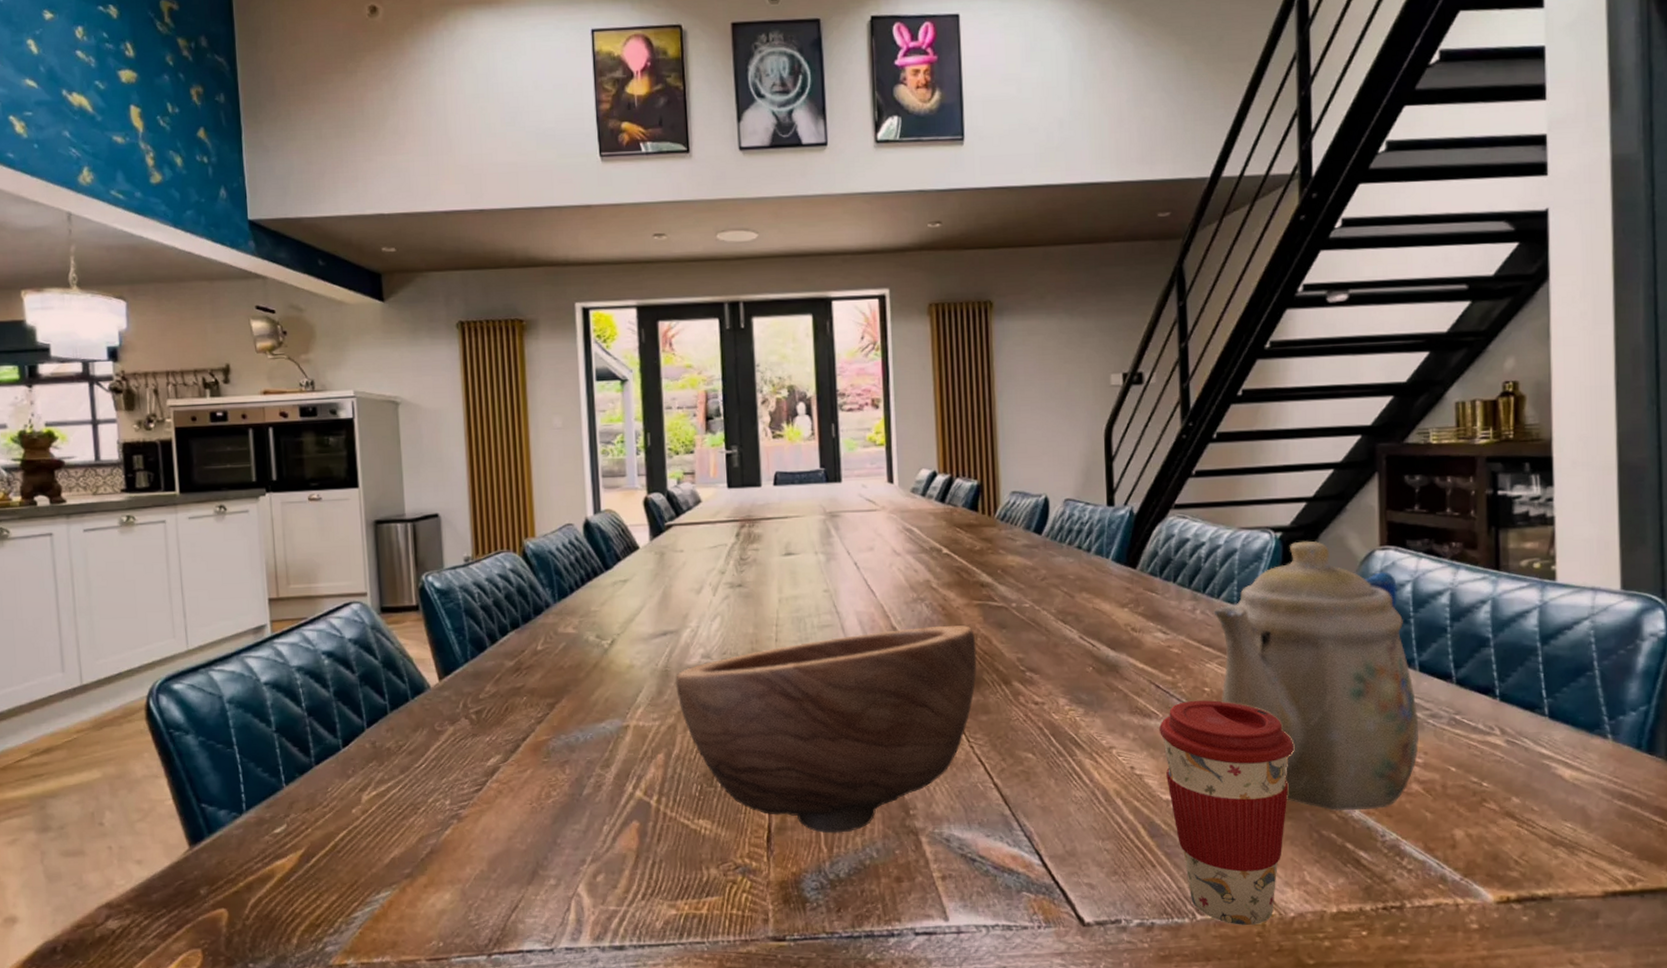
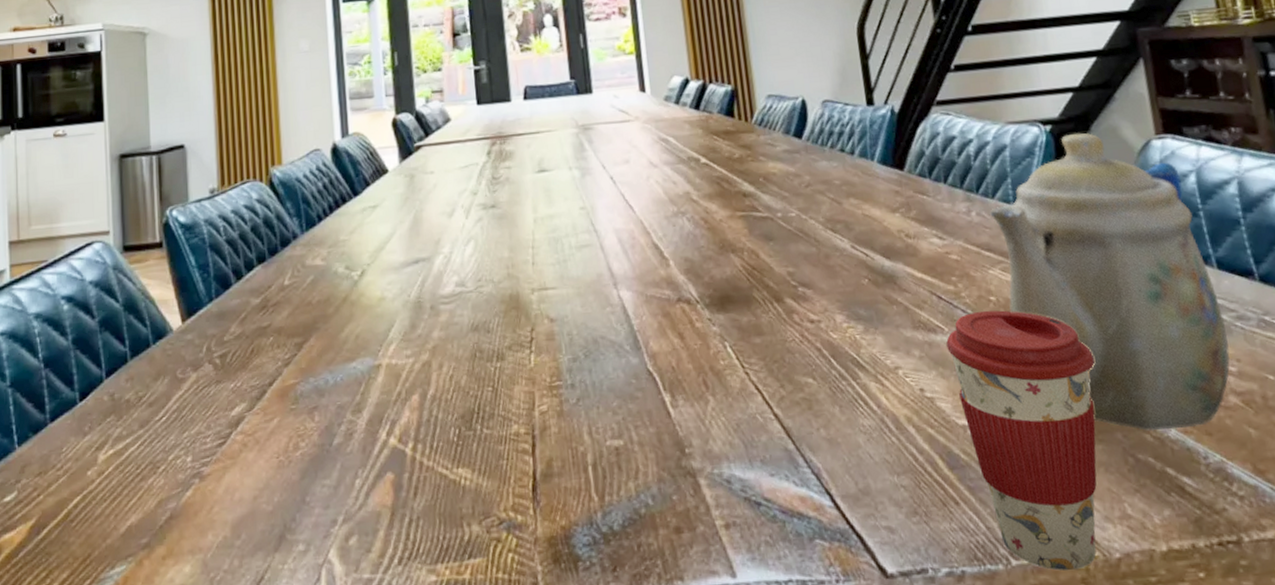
wooden bowl: present [675,625,977,834] -> none [428,239,746,479]

